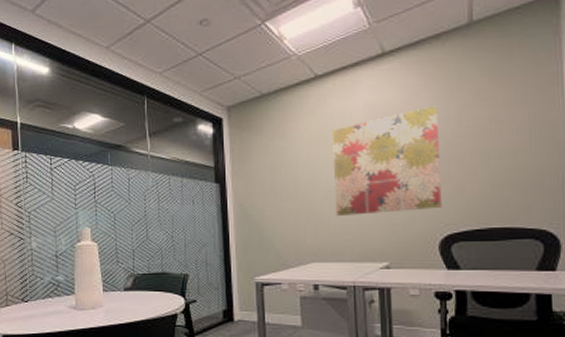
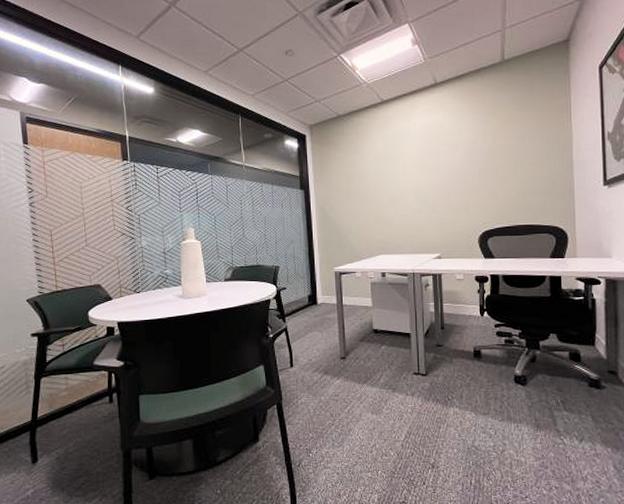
wall art: present [332,105,442,216] -> none [395,127,481,216]

